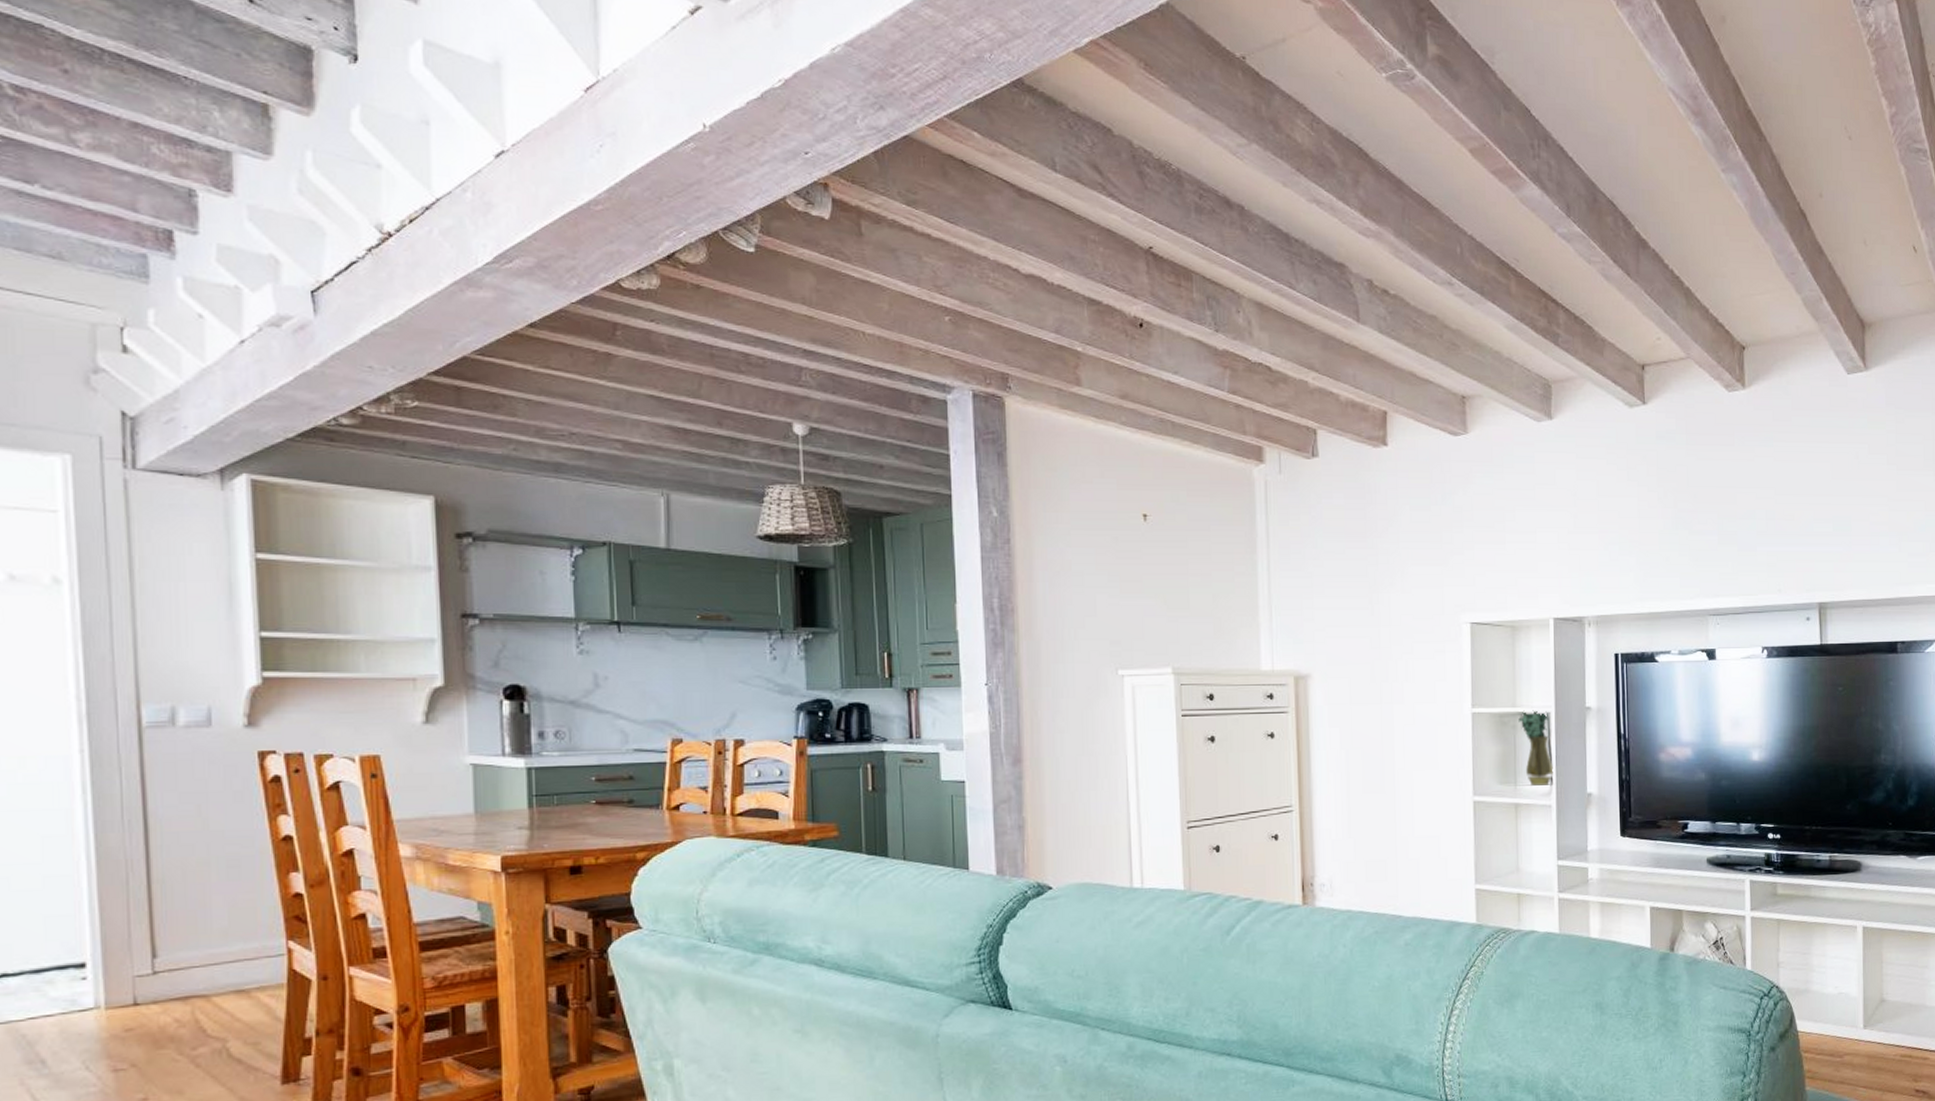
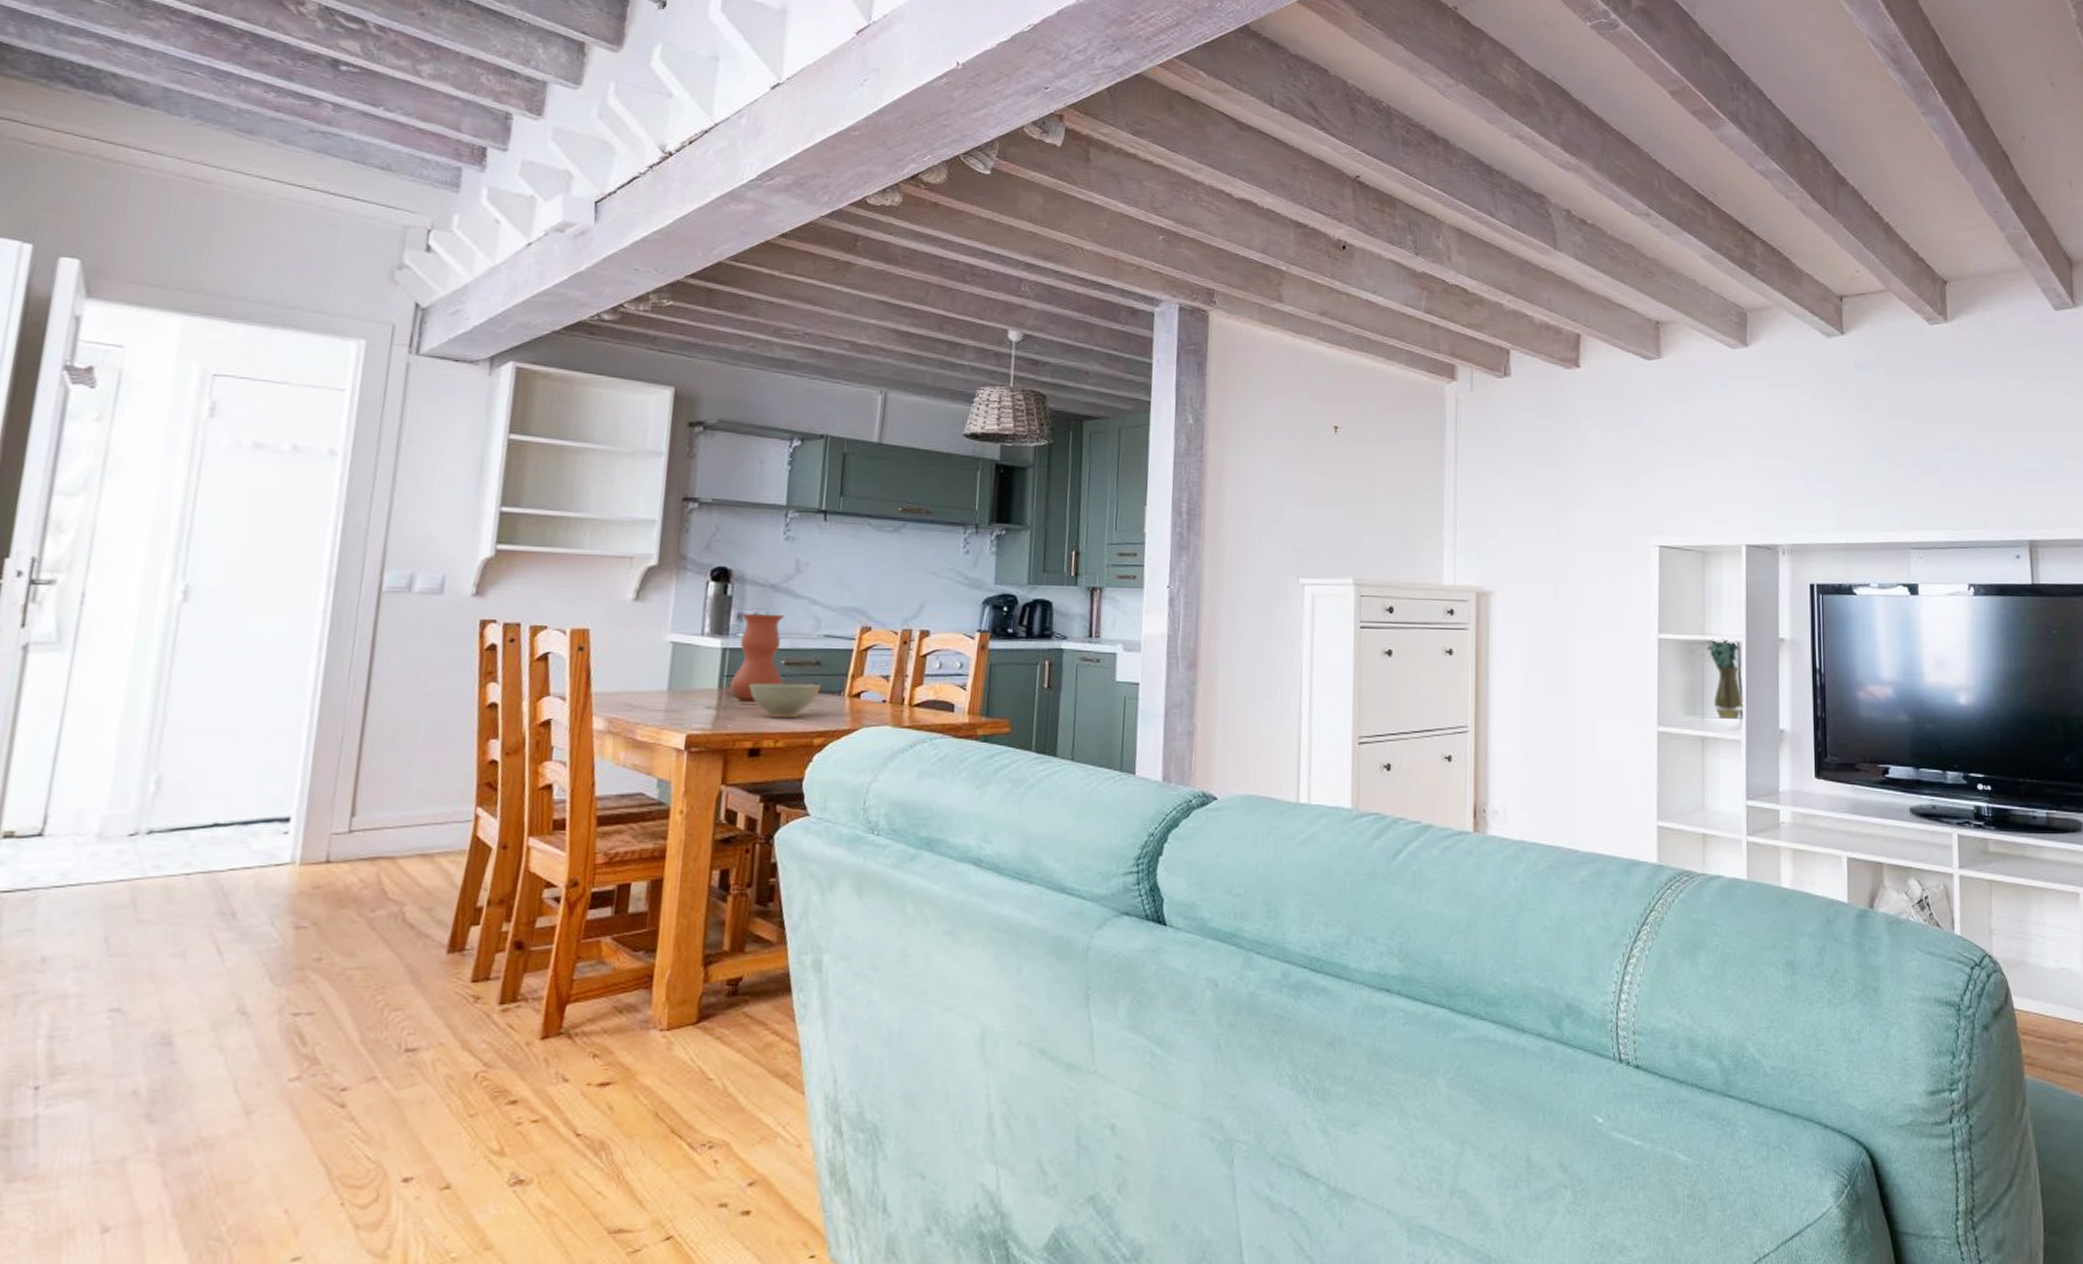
vase: none [540,731,597,824] -> present [730,614,785,705]
bowl: none [561,798,638,835] -> present [749,683,822,719]

